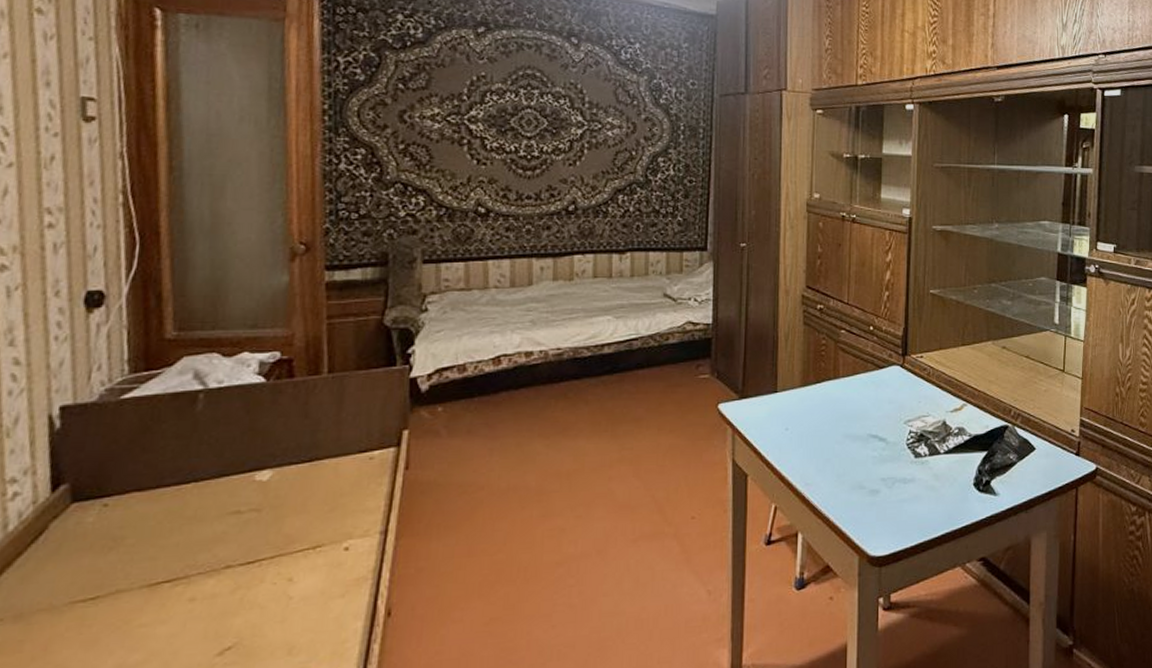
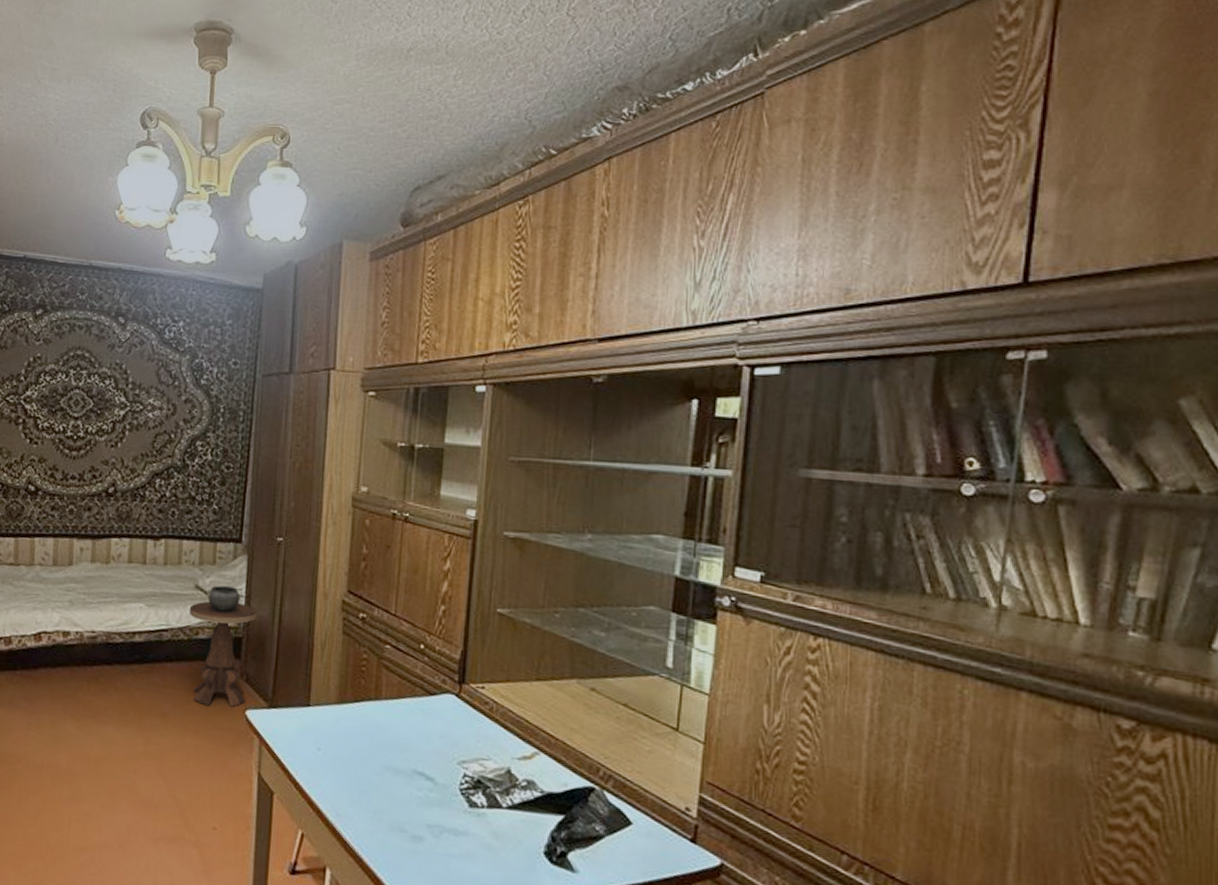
side table: none [658,292,725,405] -> present [189,585,257,707]

